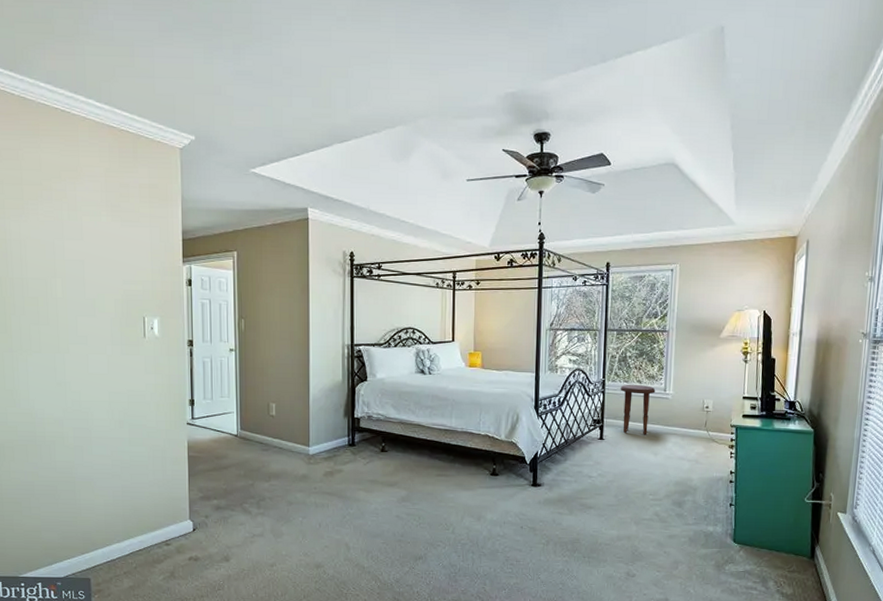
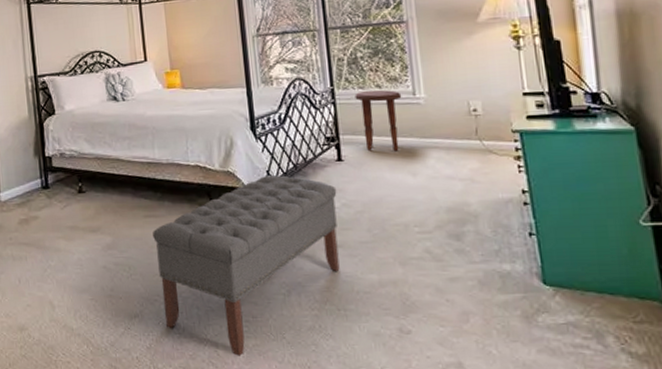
bench: none [442,448,596,592] -> present [153,175,340,356]

